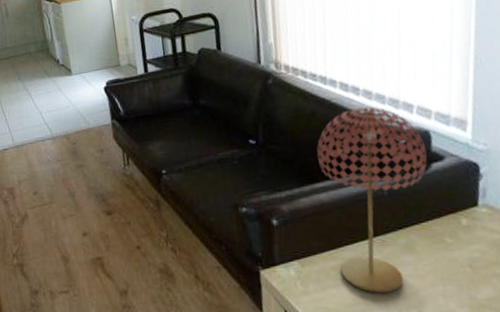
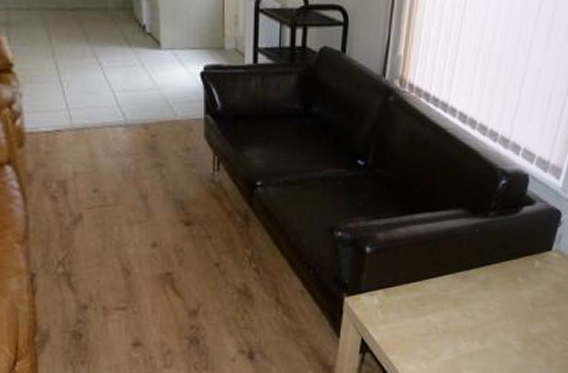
table lamp: present [317,106,428,294] -> none [421,142,522,325]

